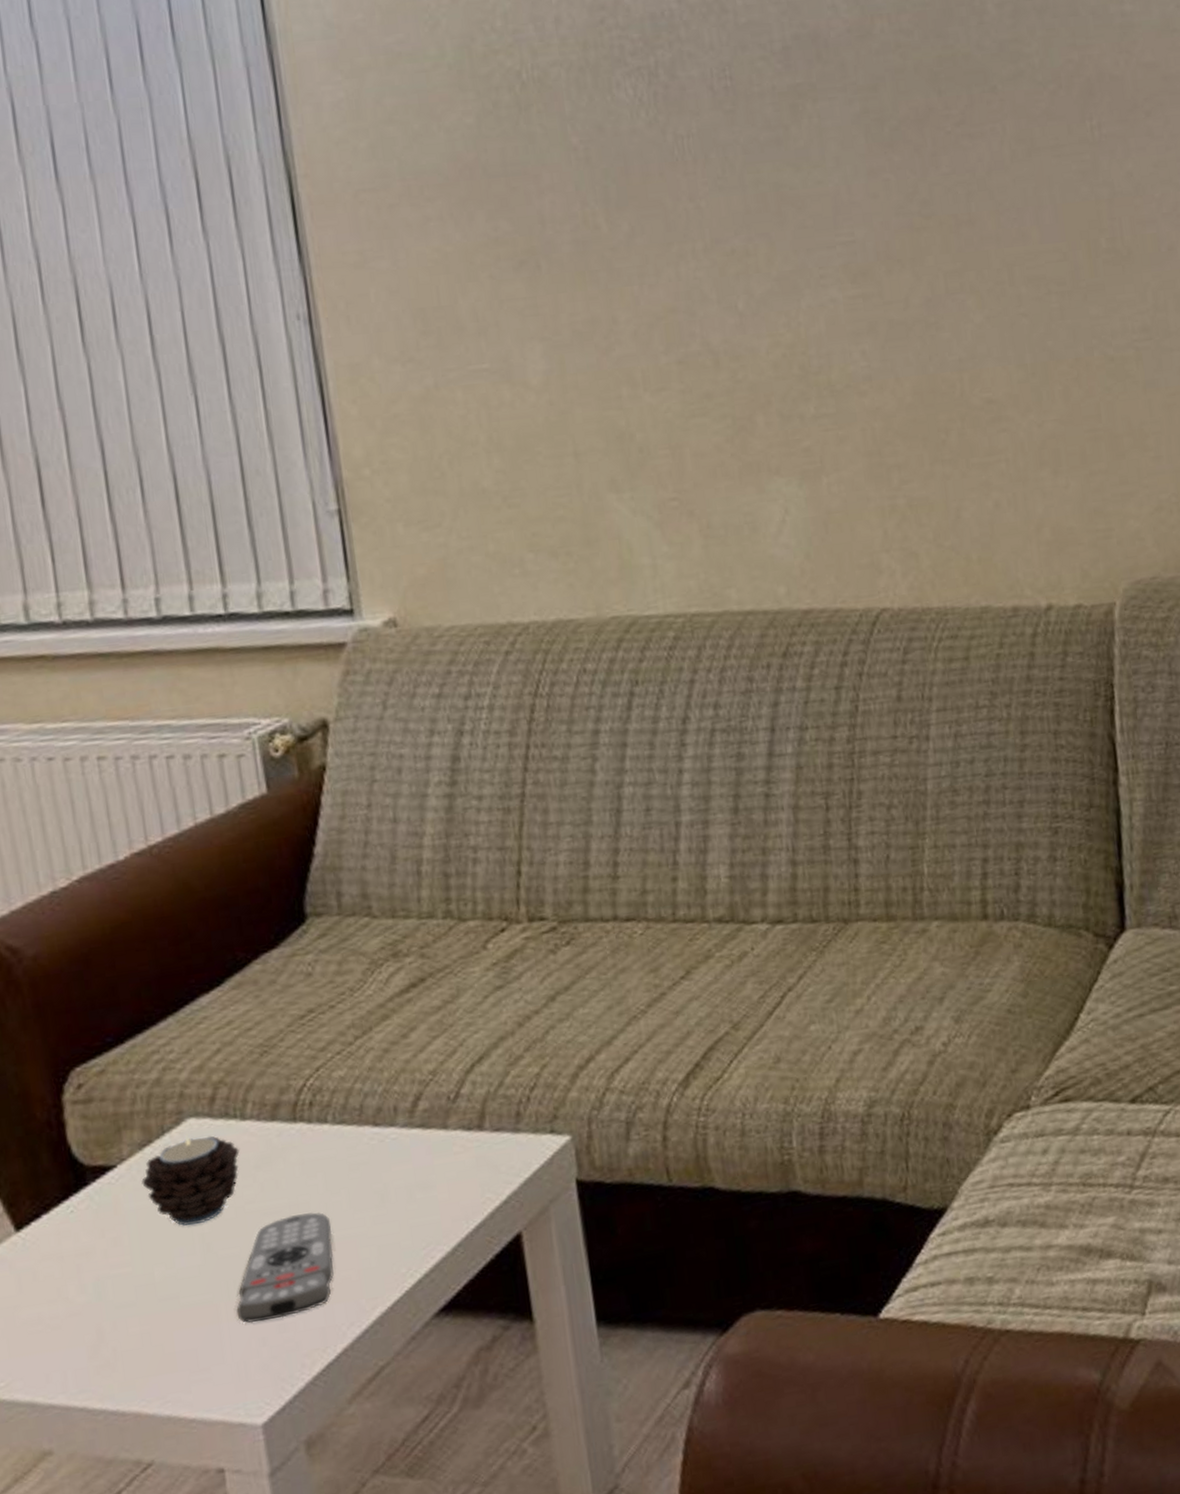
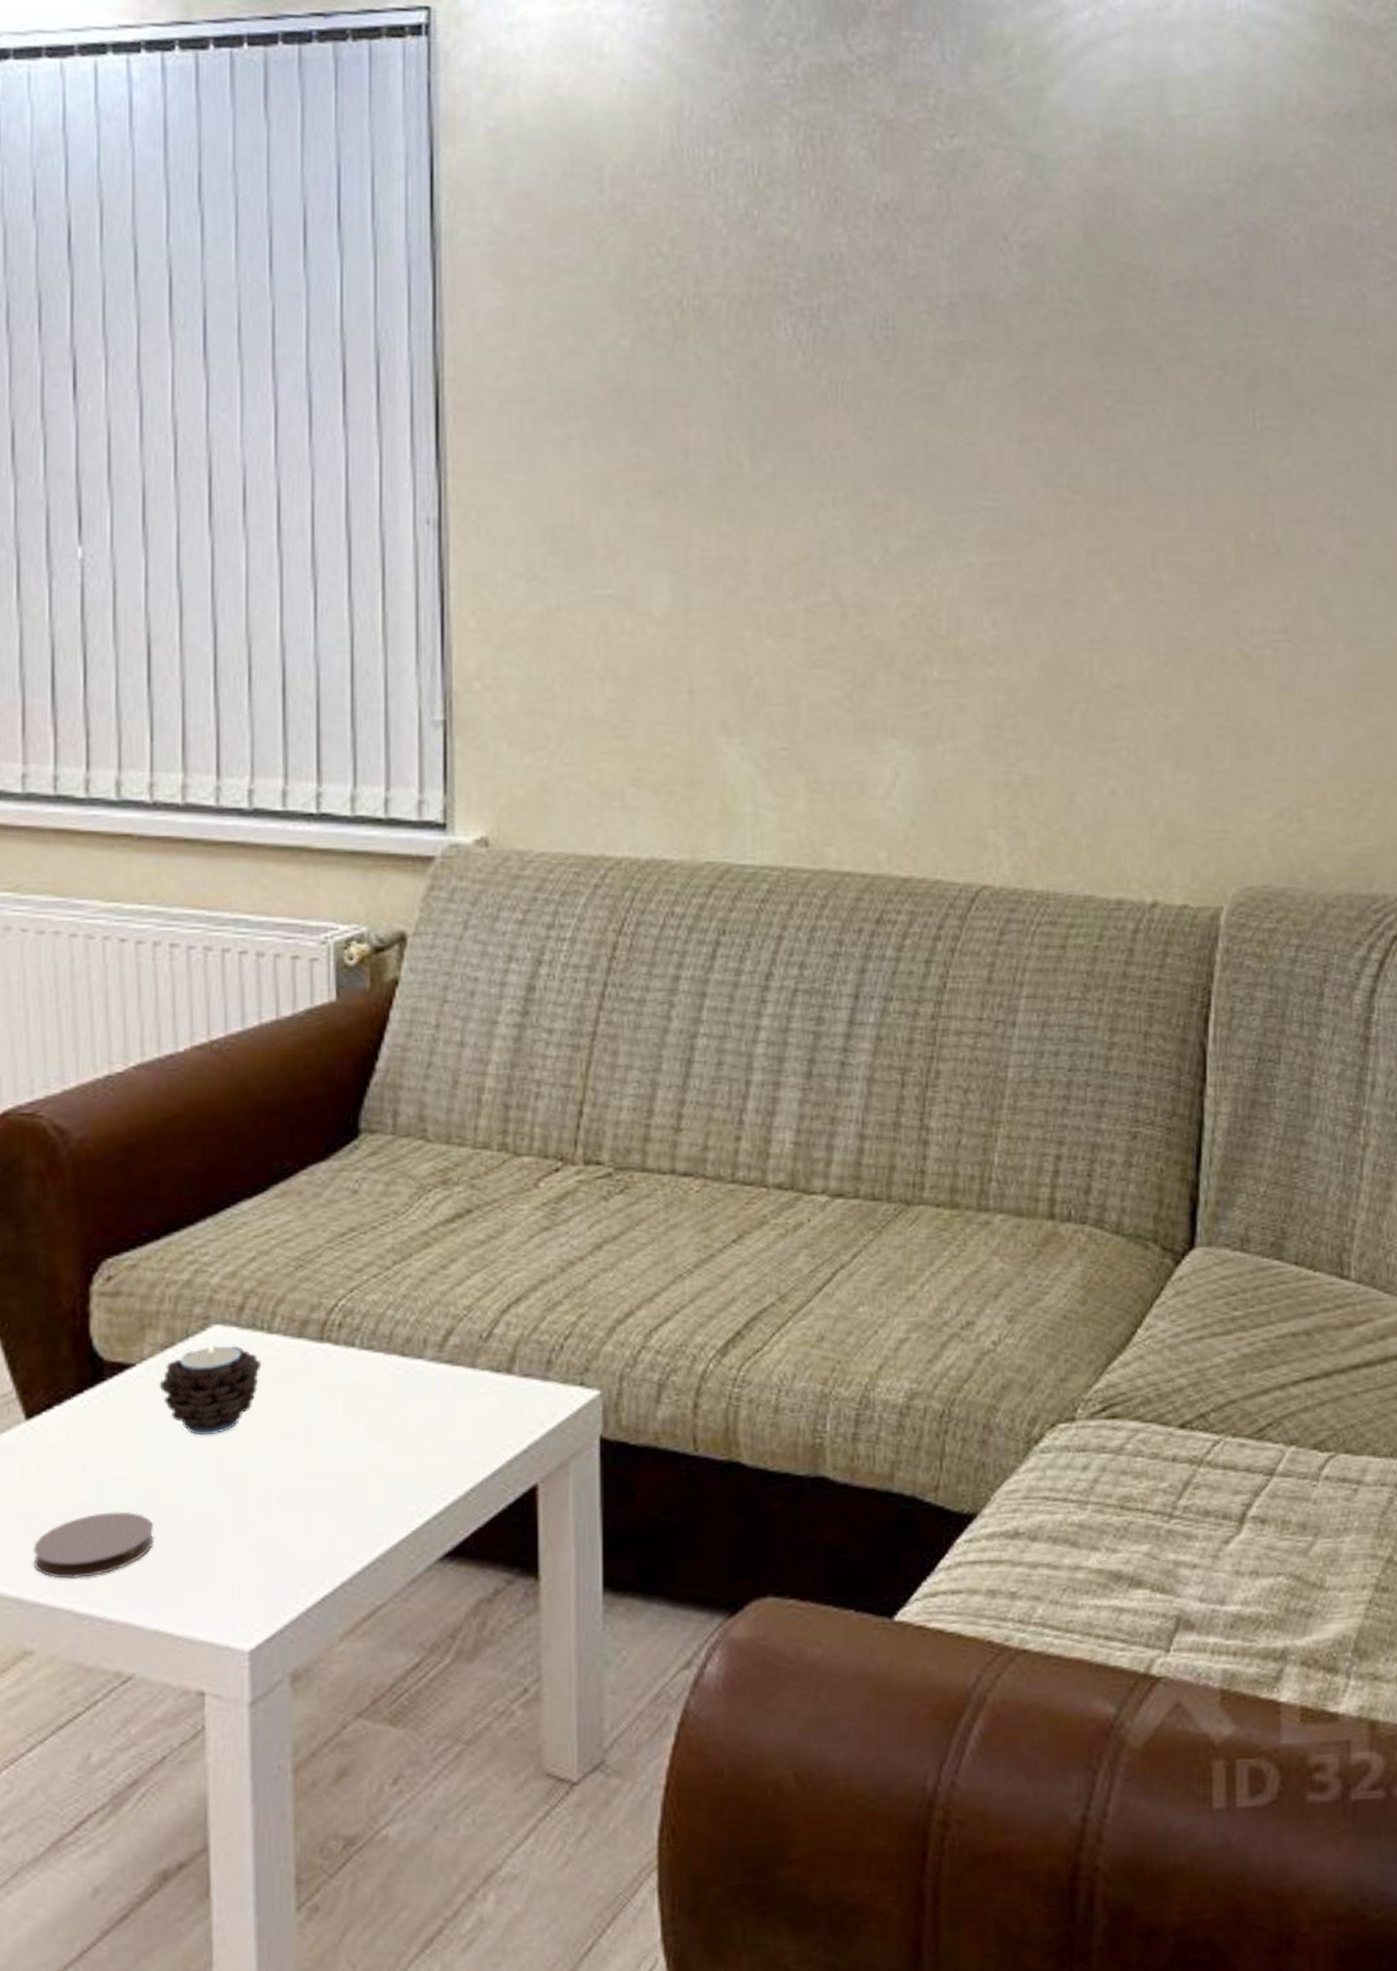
coaster: none [38,1306,156,1379] -> present [32,1511,154,1580]
remote control: present [236,1212,334,1324] -> none [238,1437,345,1545]

